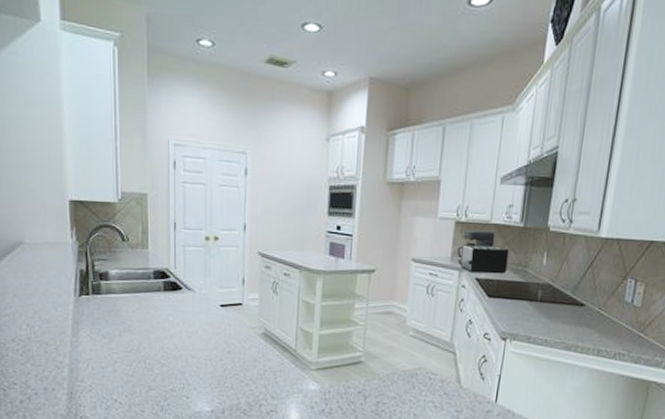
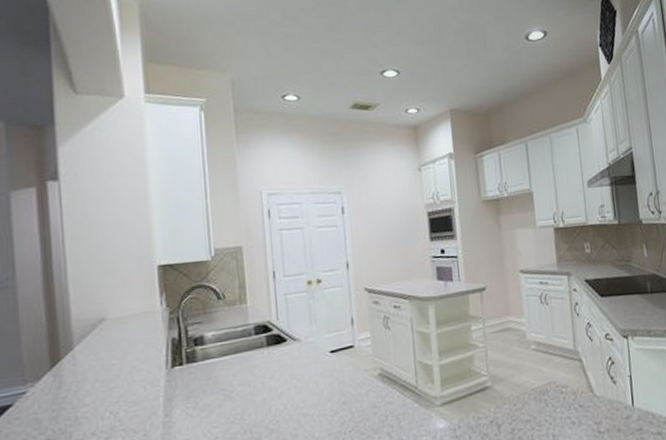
coffee maker: present [457,229,495,264] -> none [562,232,595,269]
toaster: present [460,245,509,274] -> none [565,246,613,276]

